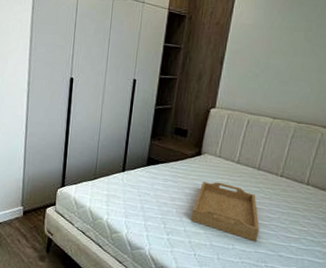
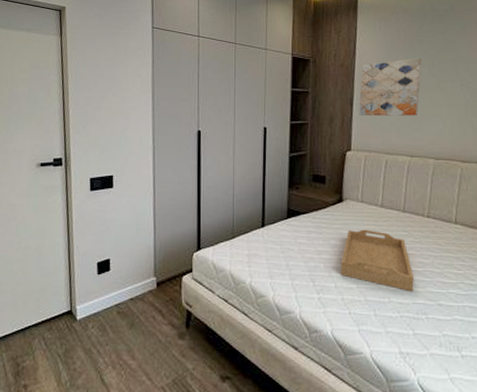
wall art: none [228,20,299,79] -> present [359,57,422,116]

